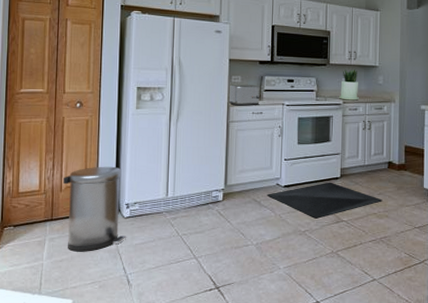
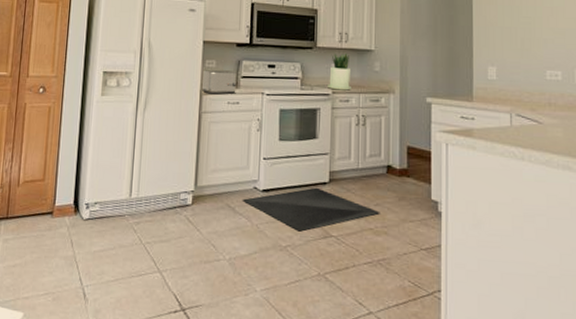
pedal bin: present [63,166,126,252] -> none [21,159,84,257]

